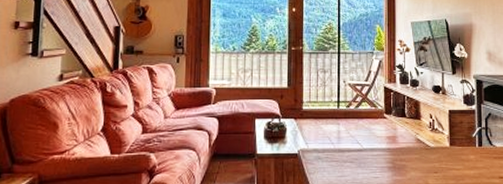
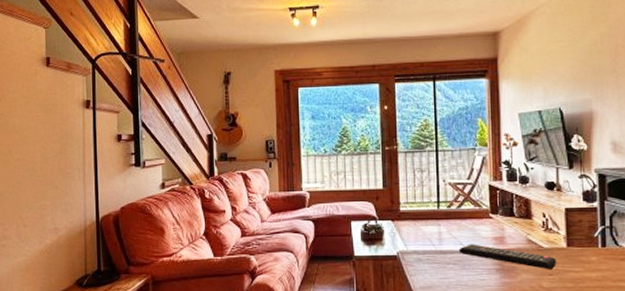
remote control: none [355,142,441,168] -> present [458,244,557,270]

